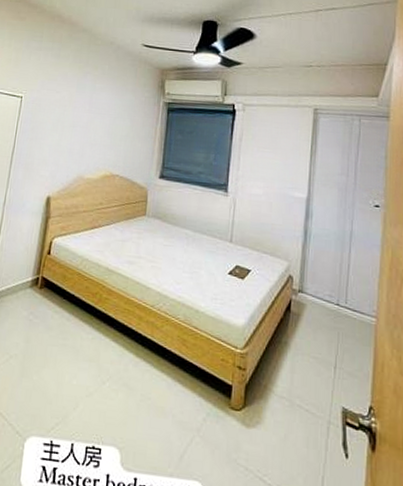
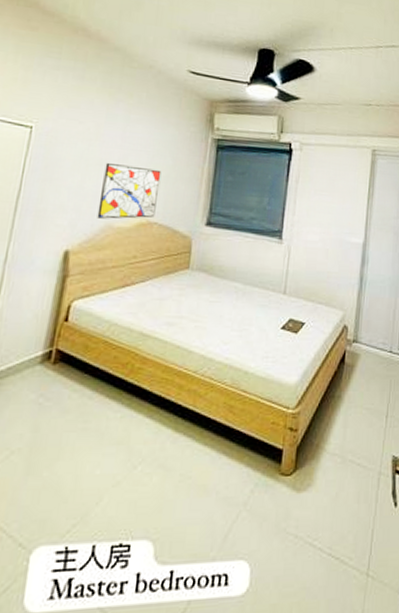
wall art: none [71,124,122,172] -> present [97,162,162,219]

